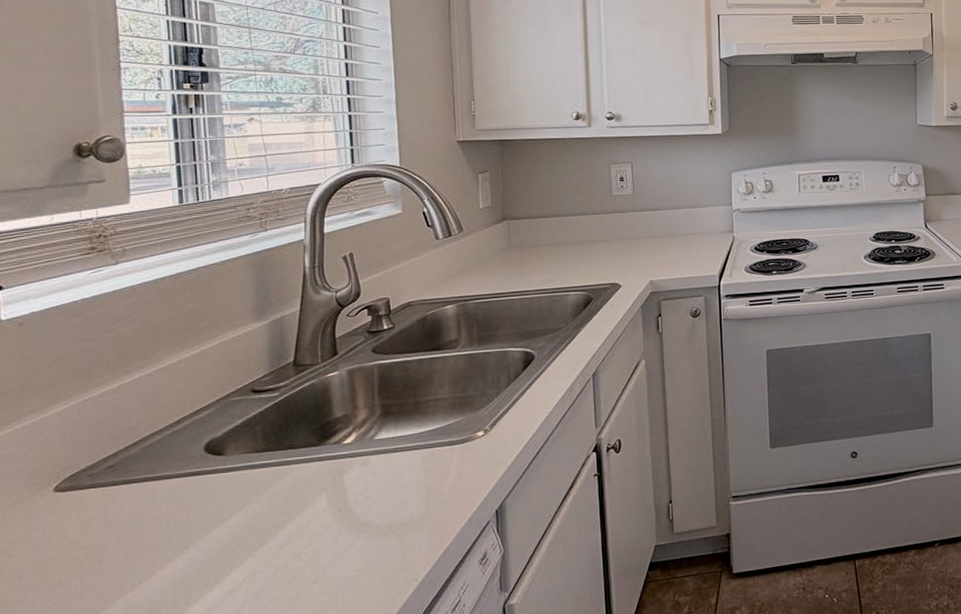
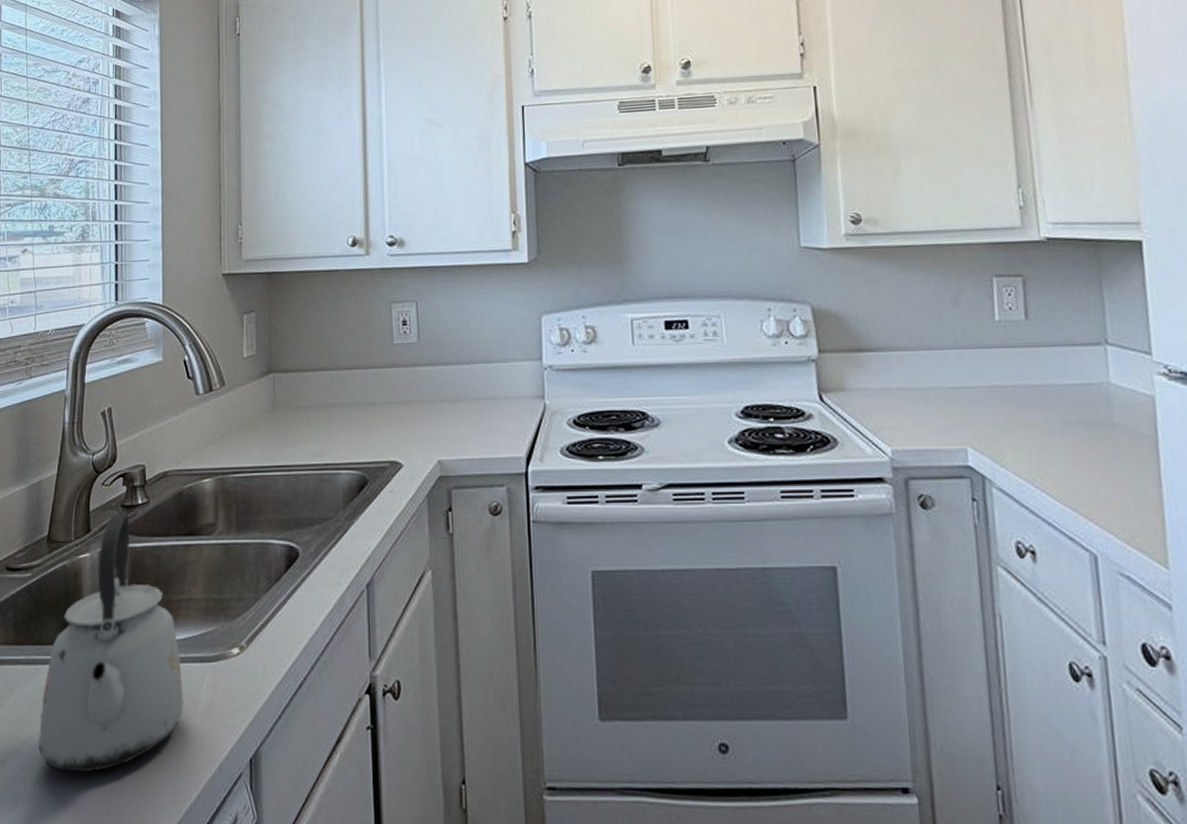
kettle: none [296,337,435,544] -> present [38,512,184,773]

